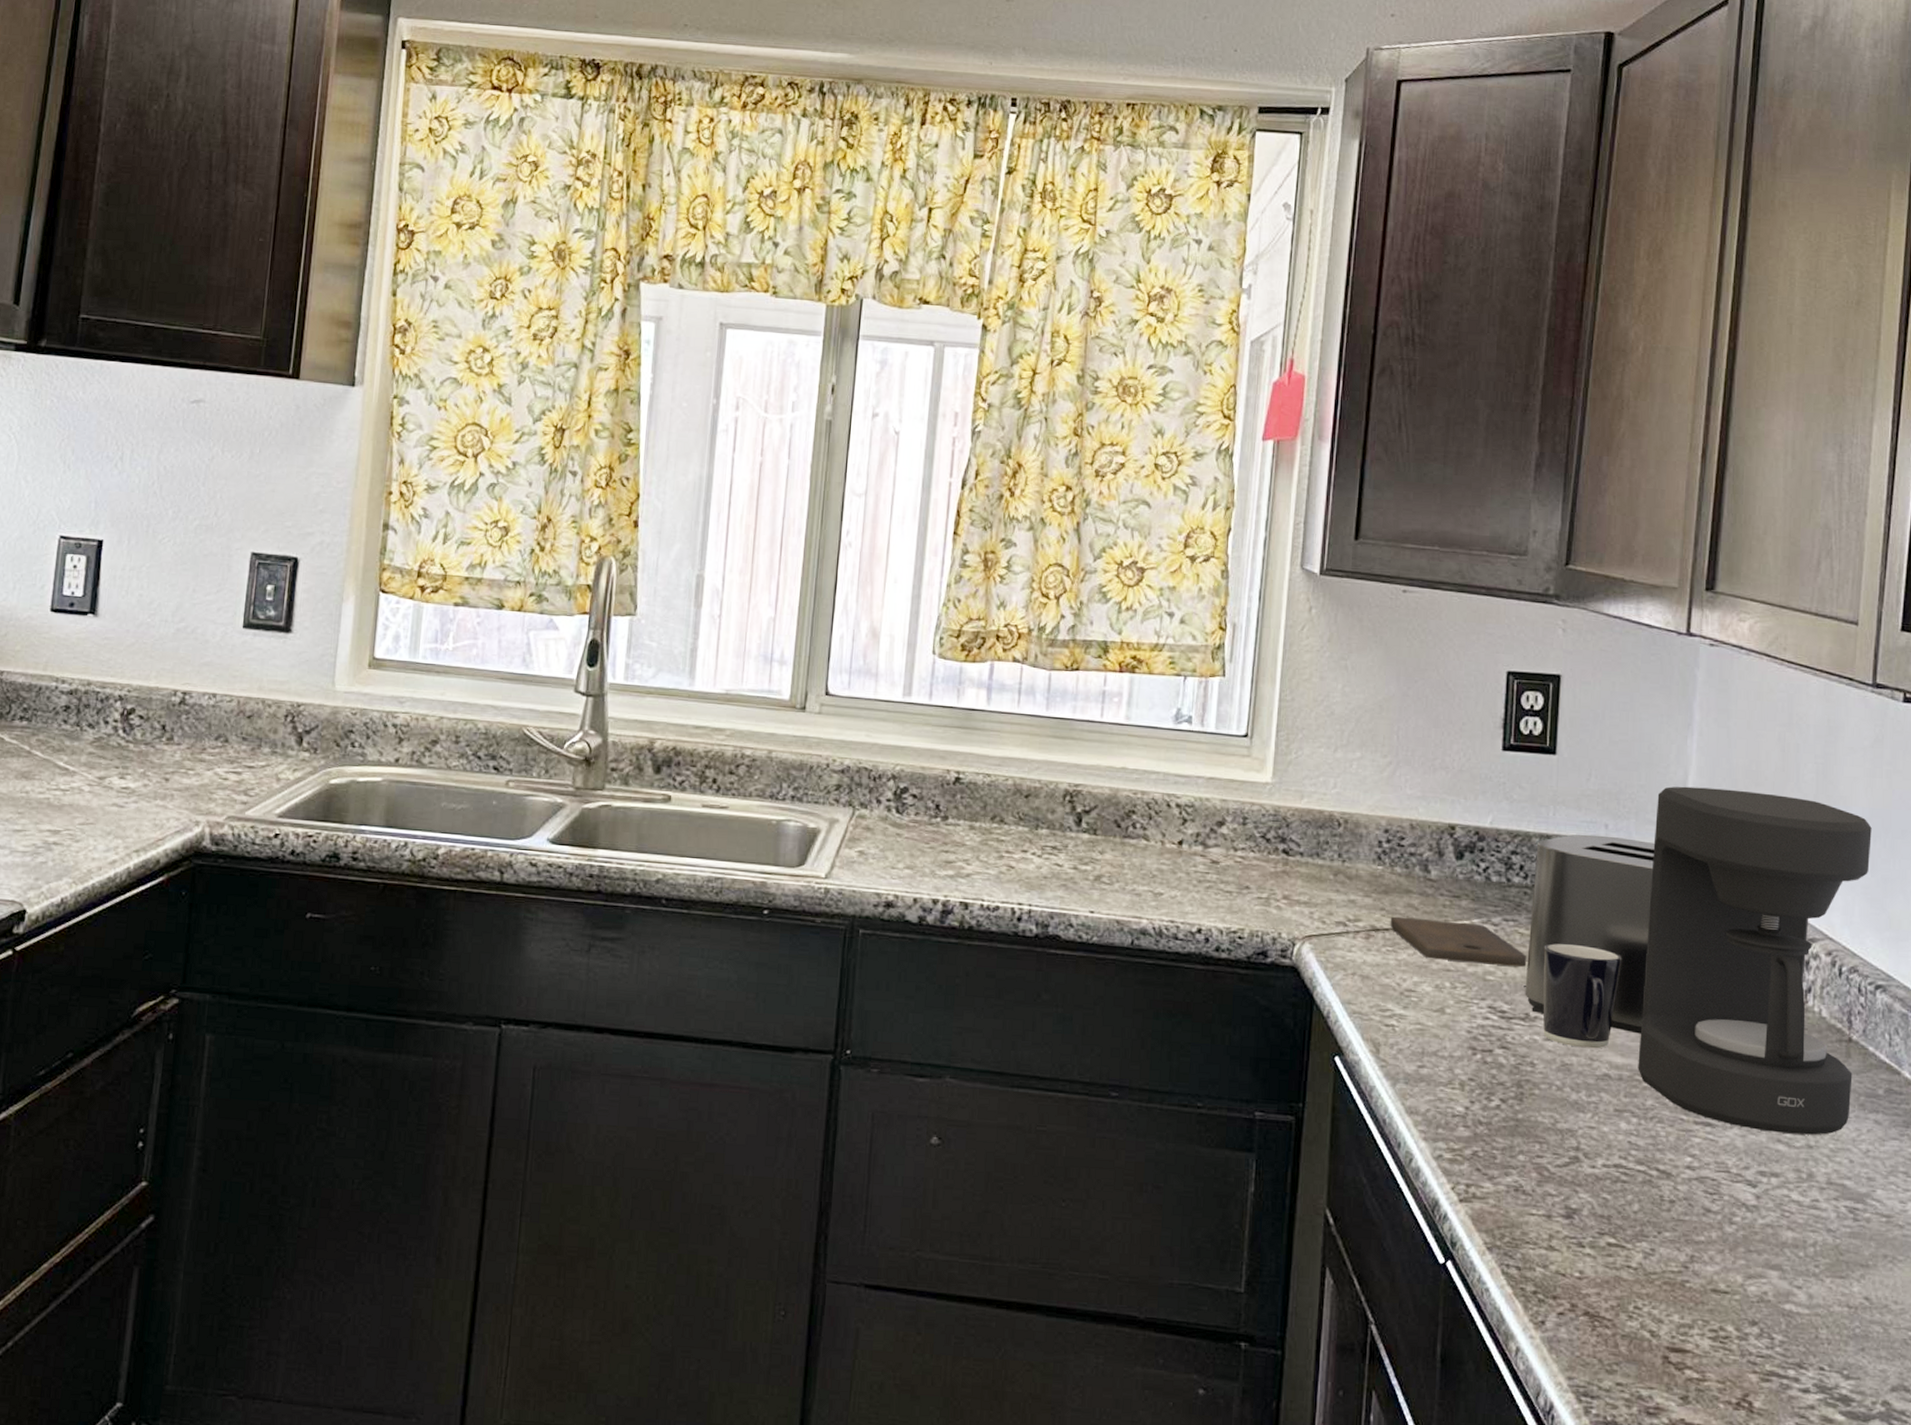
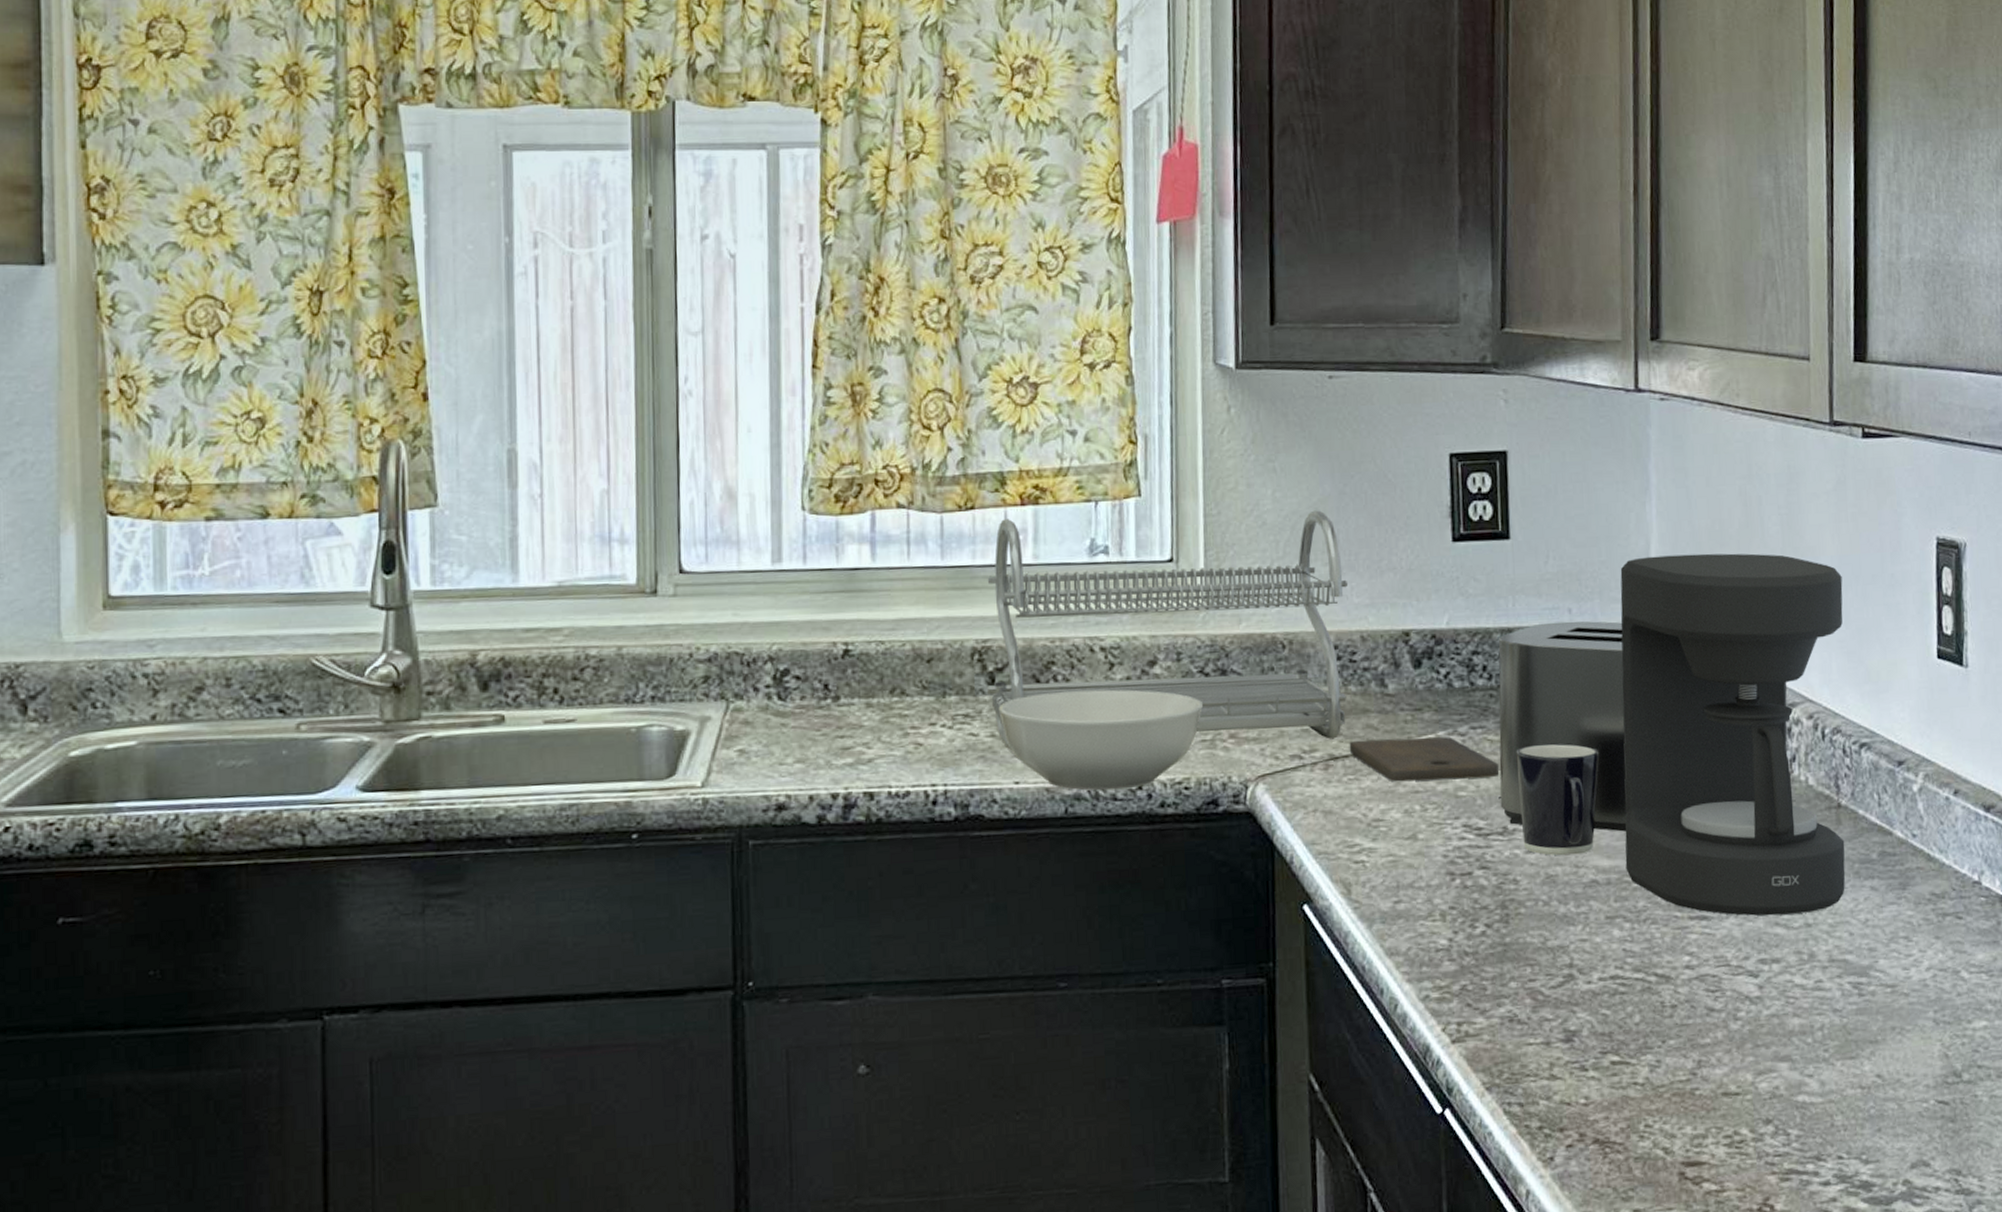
dish rack: none [1074,682,1404,913] -> present [987,510,1349,752]
bowl: none [1082,837,1262,931] -> present [998,689,1203,791]

